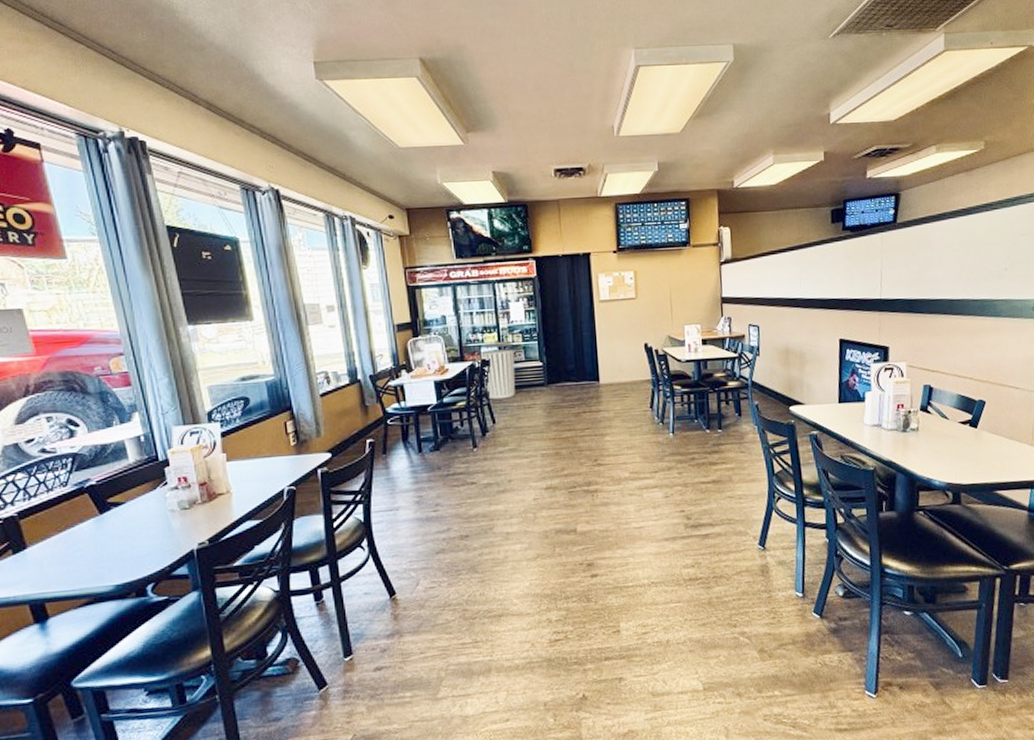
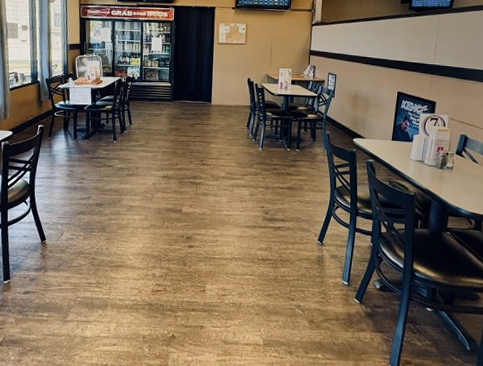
trash can: present [480,340,515,400] -> none [126,63,152,107]

